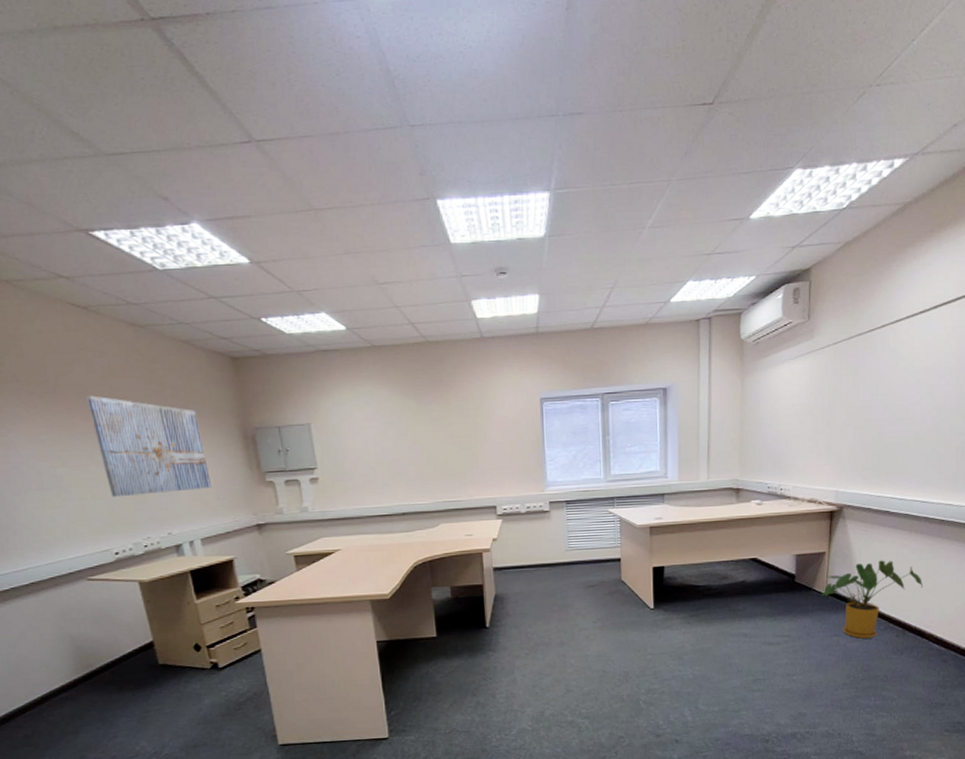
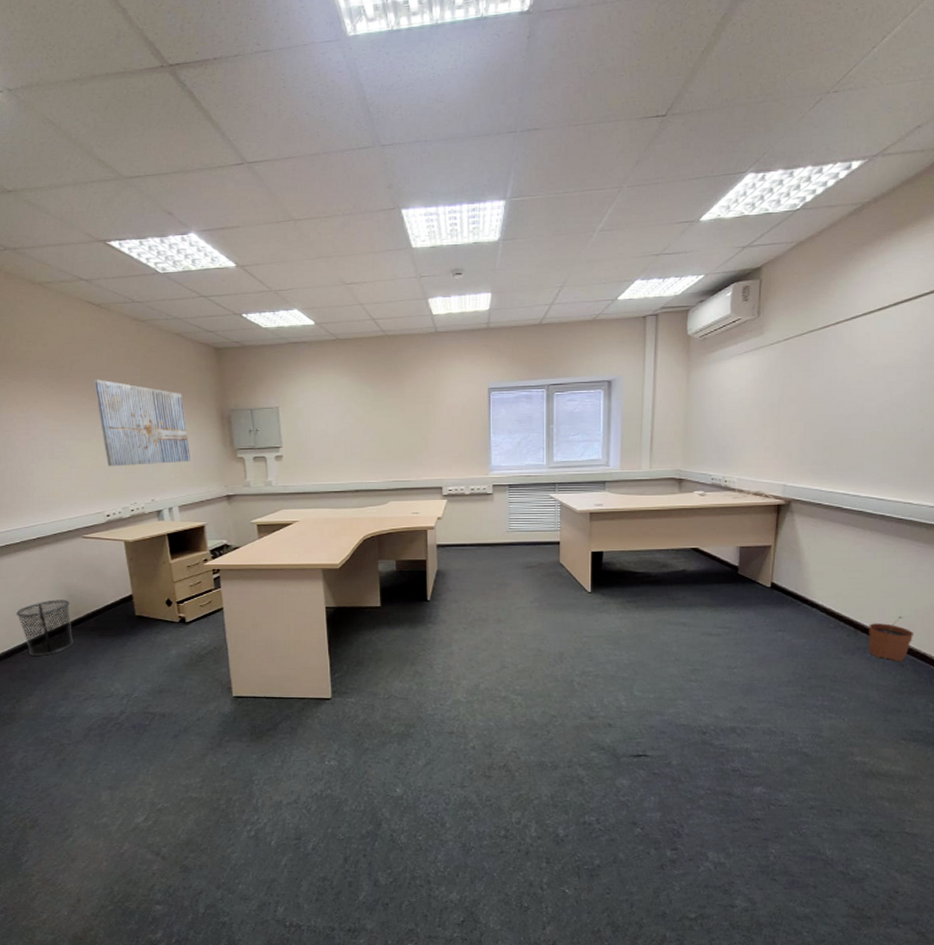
waste bin: none [11,652,87,719] -> present [15,600,74,657]
house plant: present [822,560,924,639] -> none [766,557,879,636]
plant pot: none [915,614,955,658] -> present [869,616,913,661]

